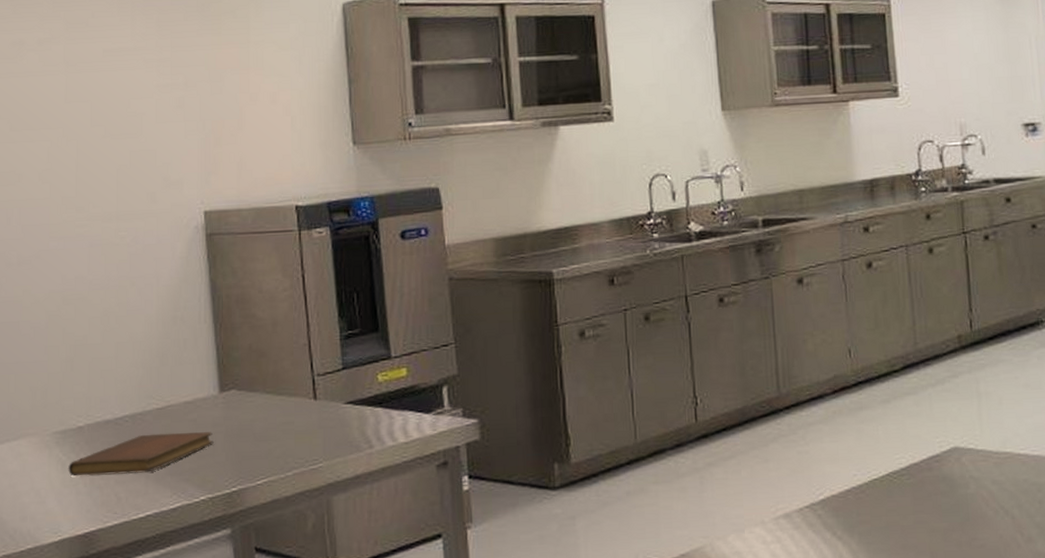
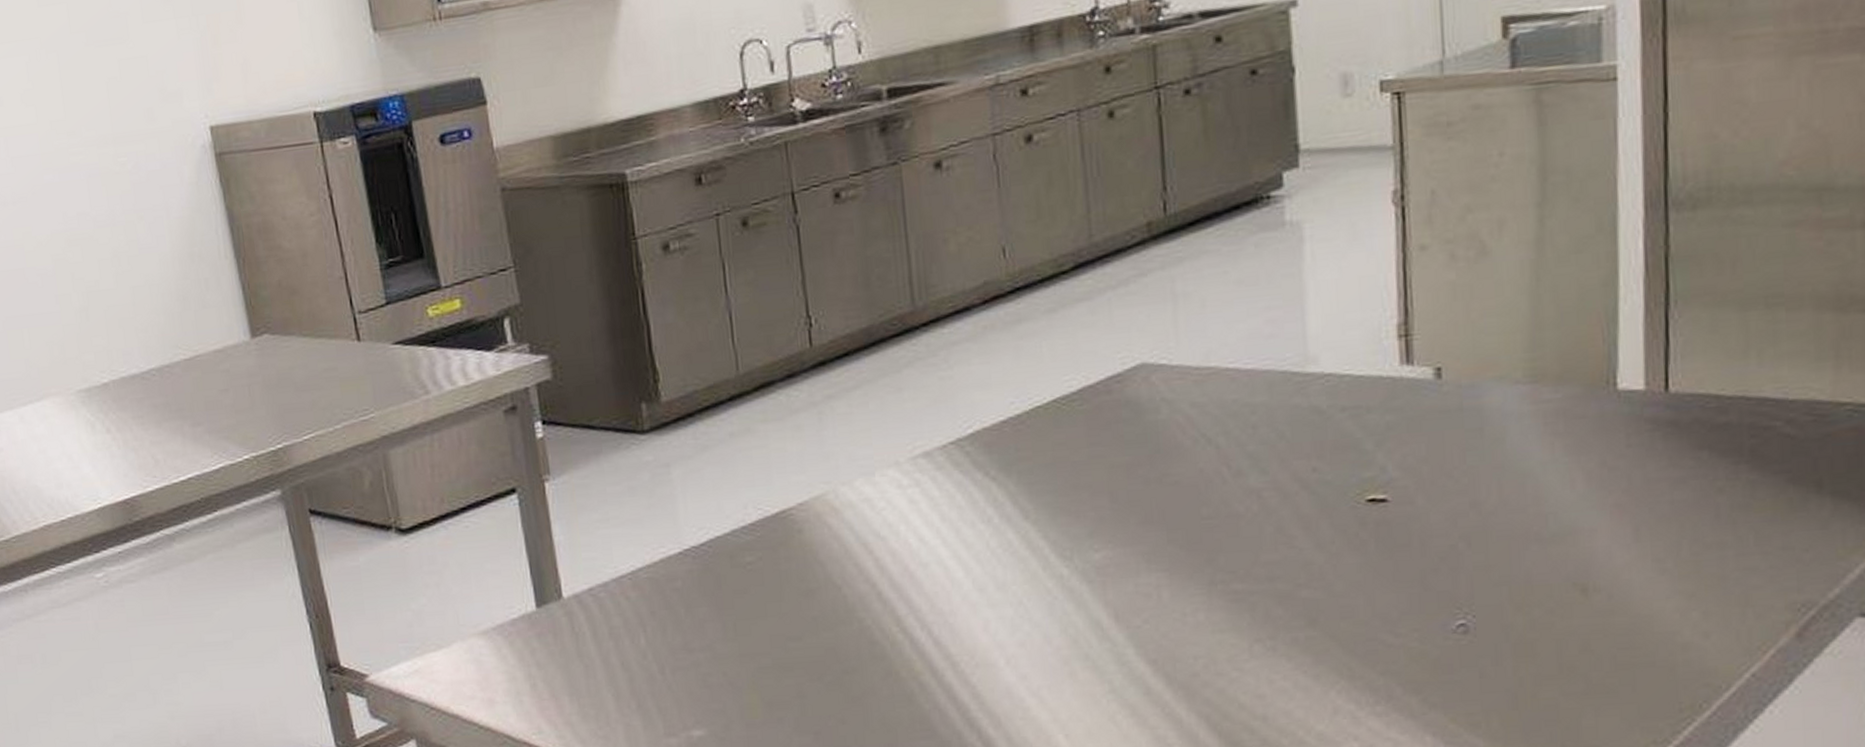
notebook: present [67,432,214,477] -> none [97,383,251,439]

